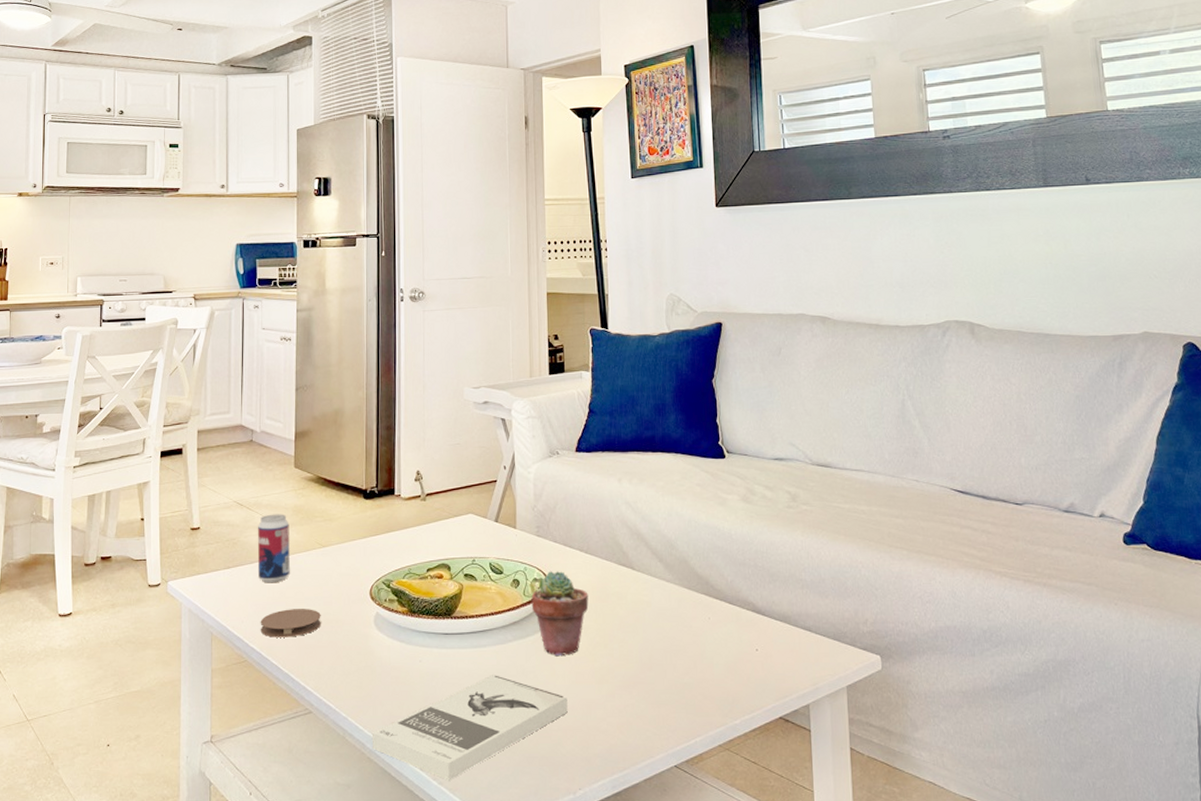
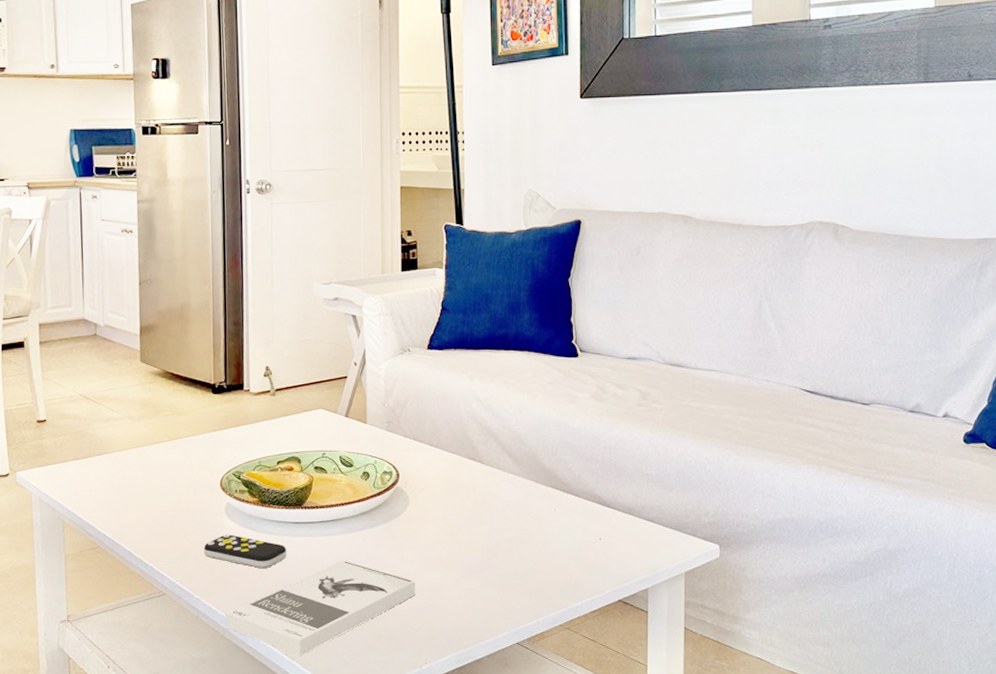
beverage can: present [257,514,290,582] -> none [104,407,140,473]
coaster: present [260,609,321,638] -> none [111,499,172,525]
remote control: none [351,647,436,684] -> present [203,534,287,569]
potted succulent: present [531,571,589,657] -> none [381,464,438,544]

